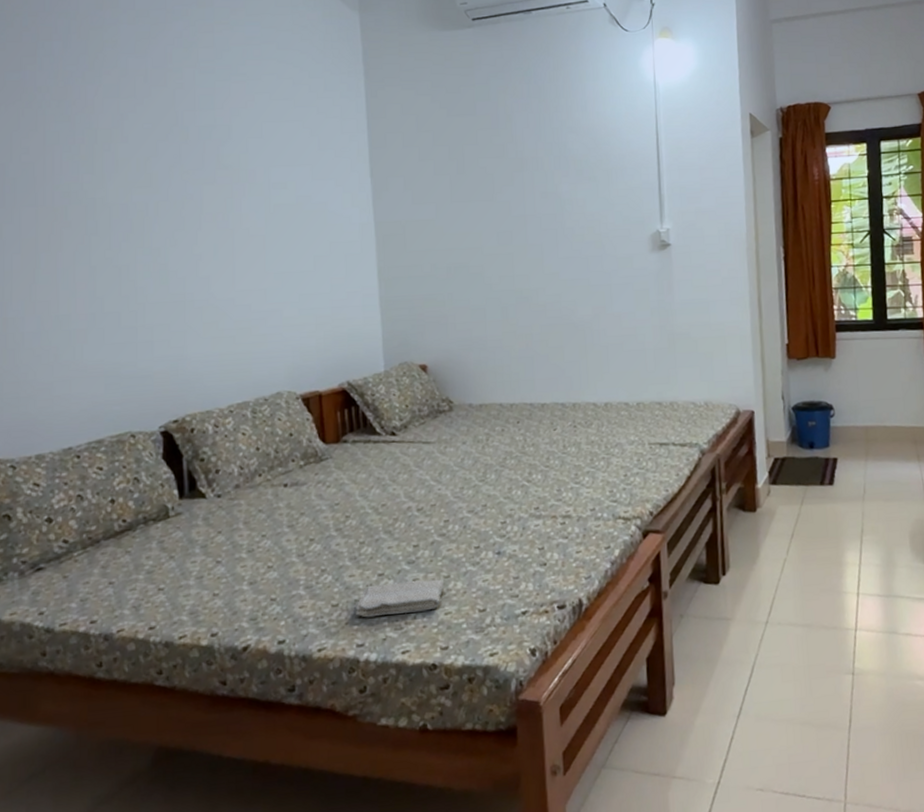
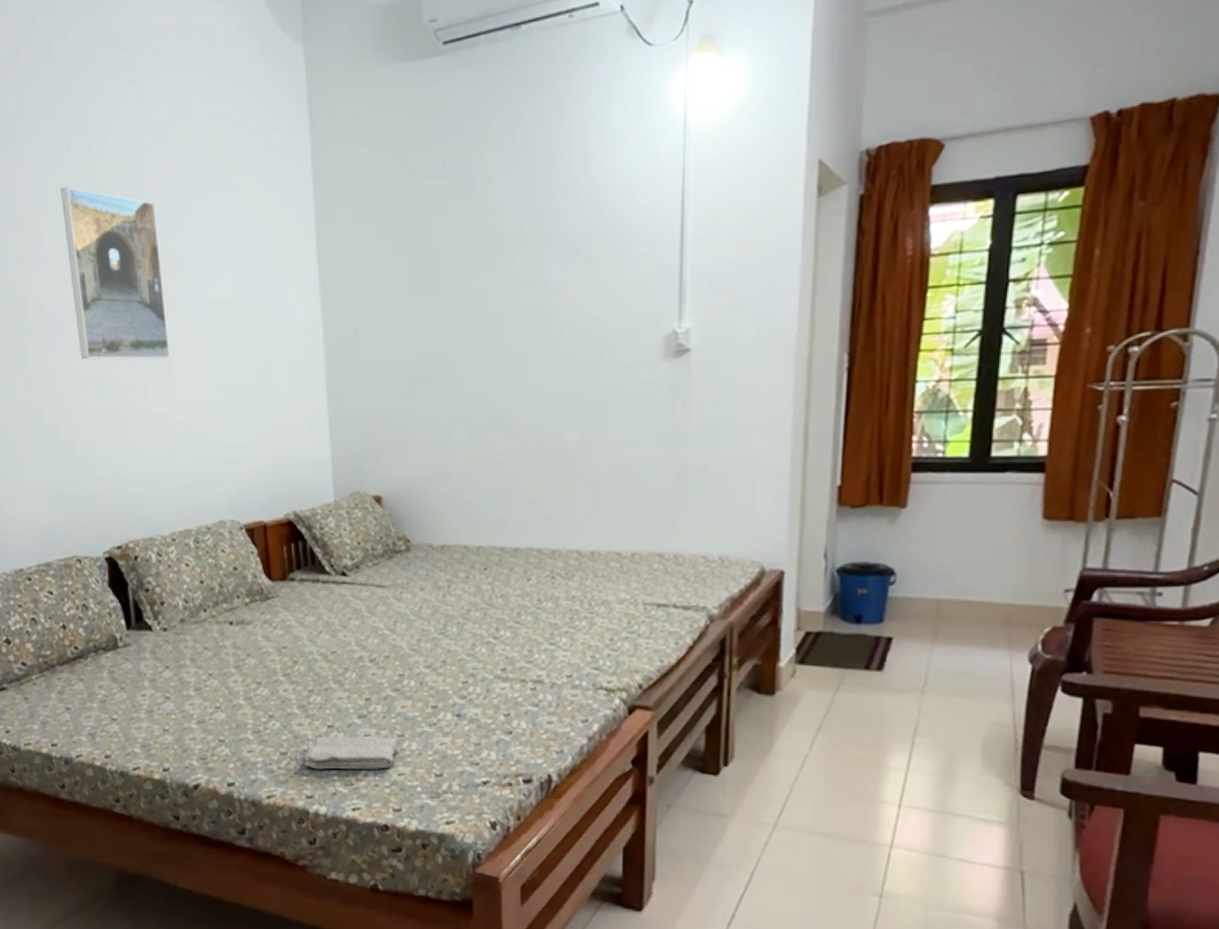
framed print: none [136,109,235,254] -> present [61,186,171,360]

